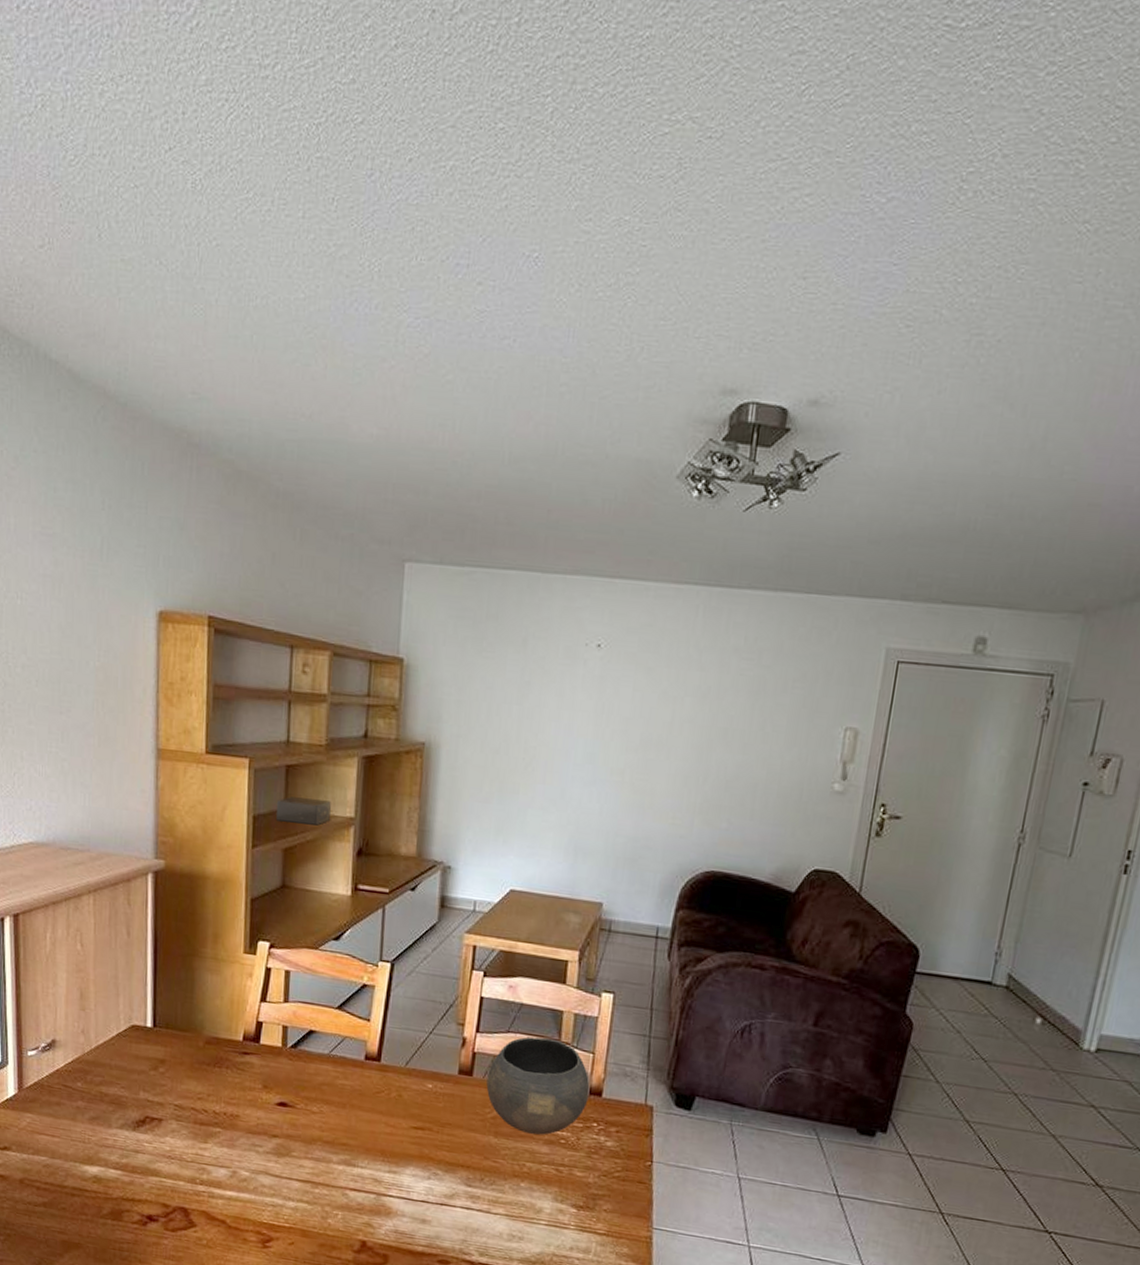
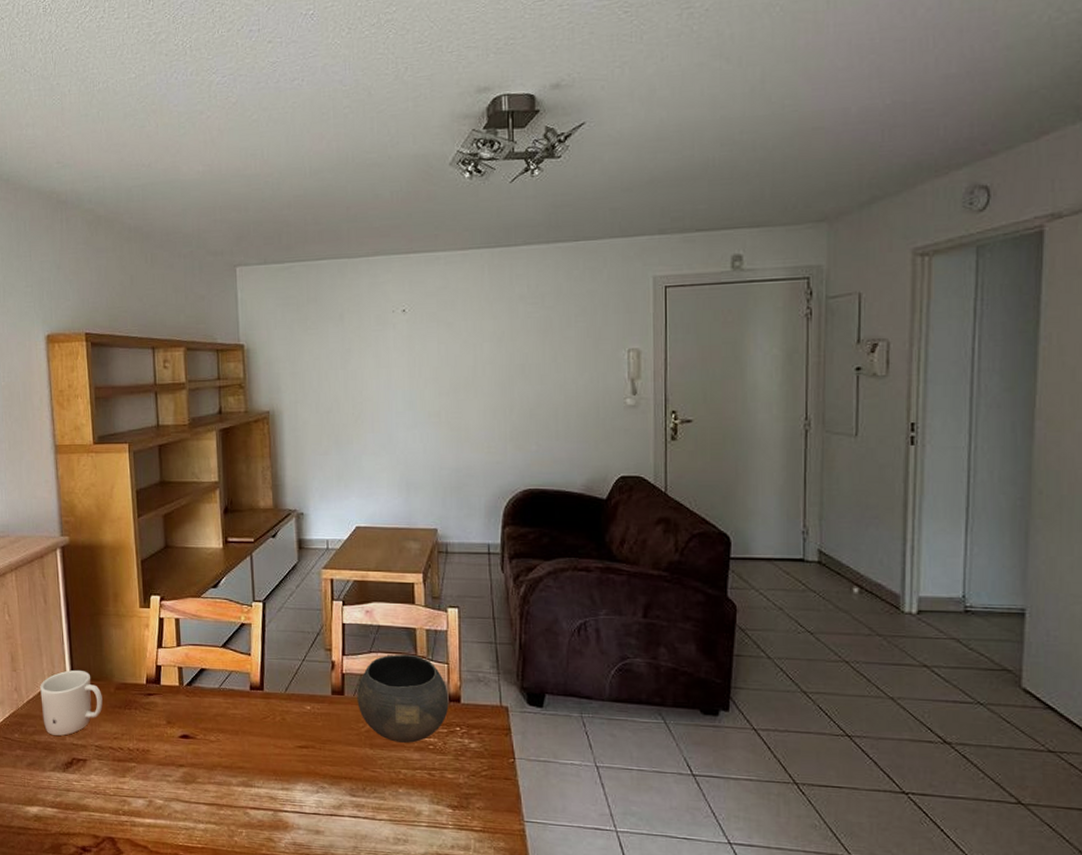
mug: none [112,1016,188,1090] -> present [40,669,103,736]
decorative box: present [276,797,331,826] -> none [153,470,198,492]

